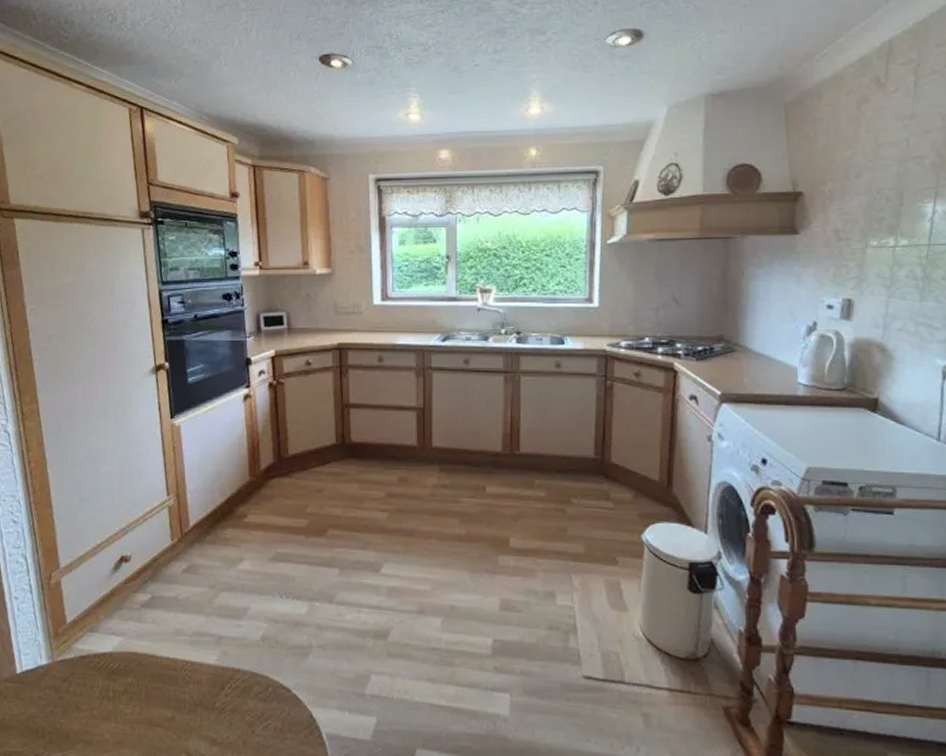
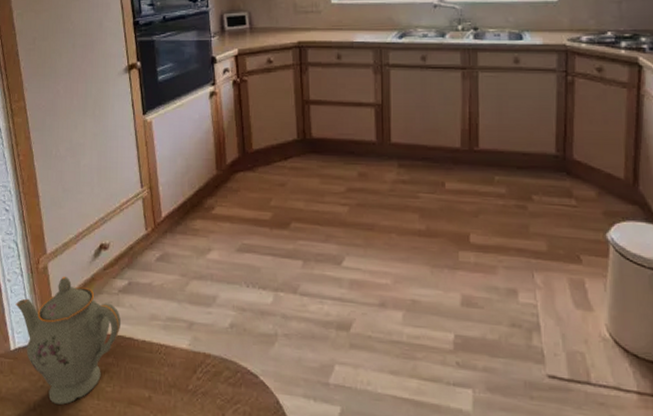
teapot: none [23,591,143,730] -> present [15,276,122,405]

